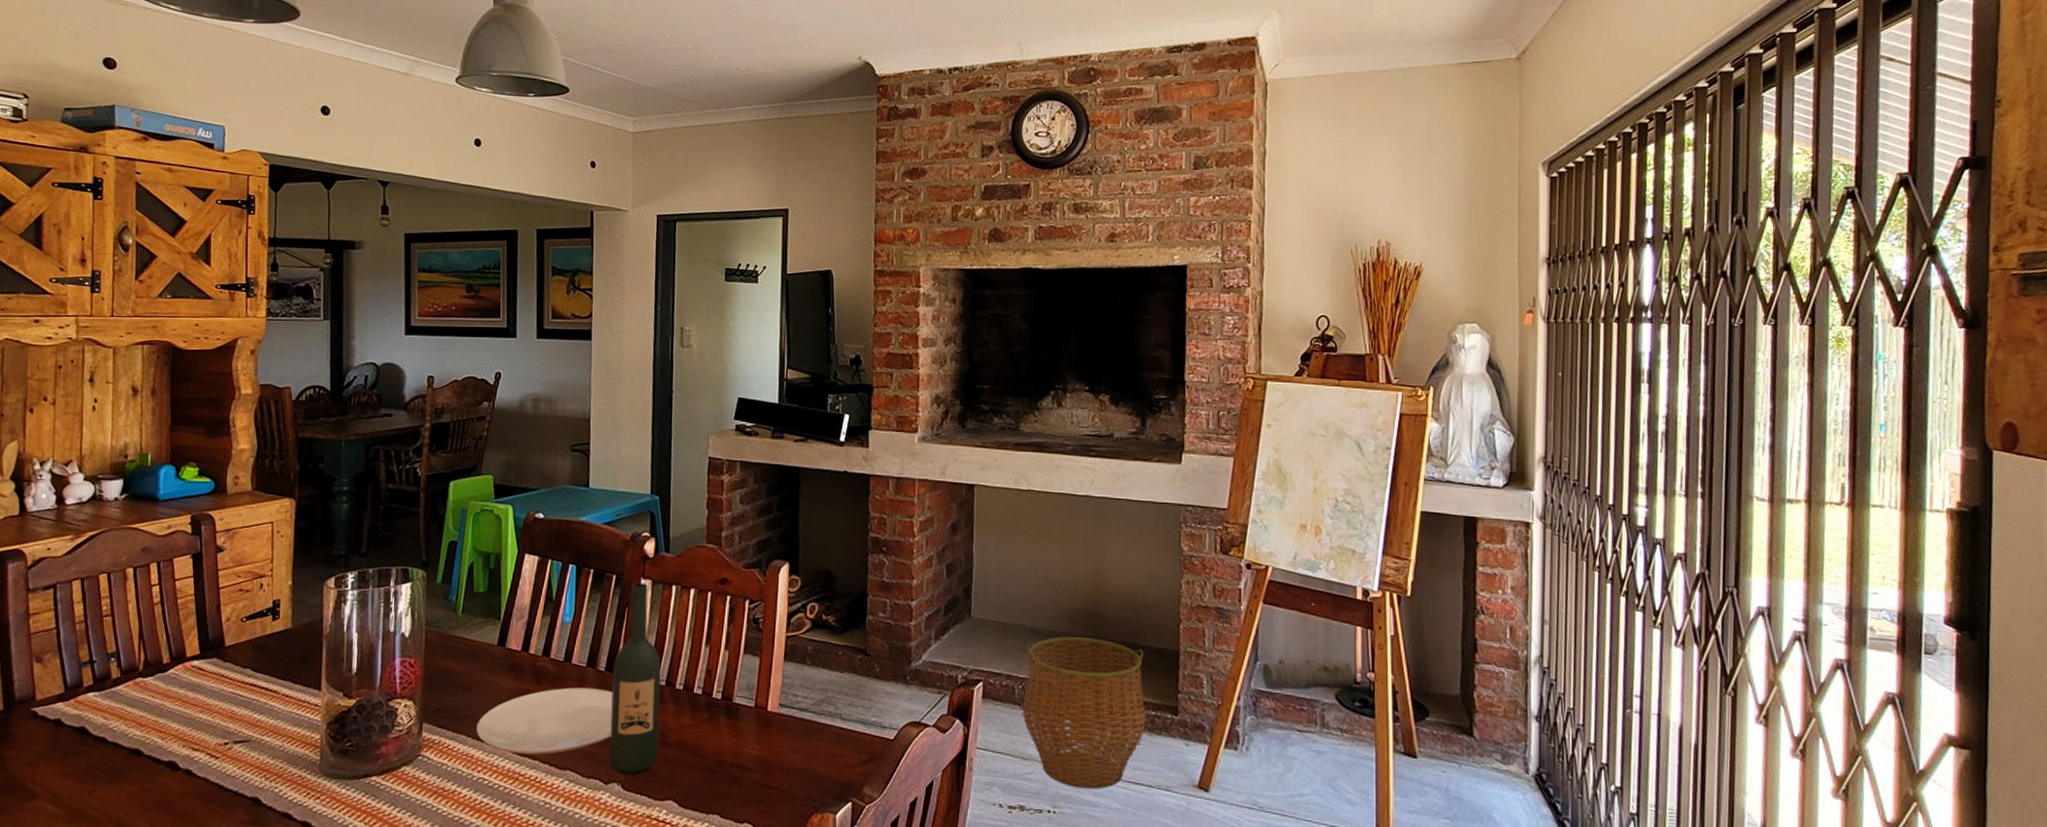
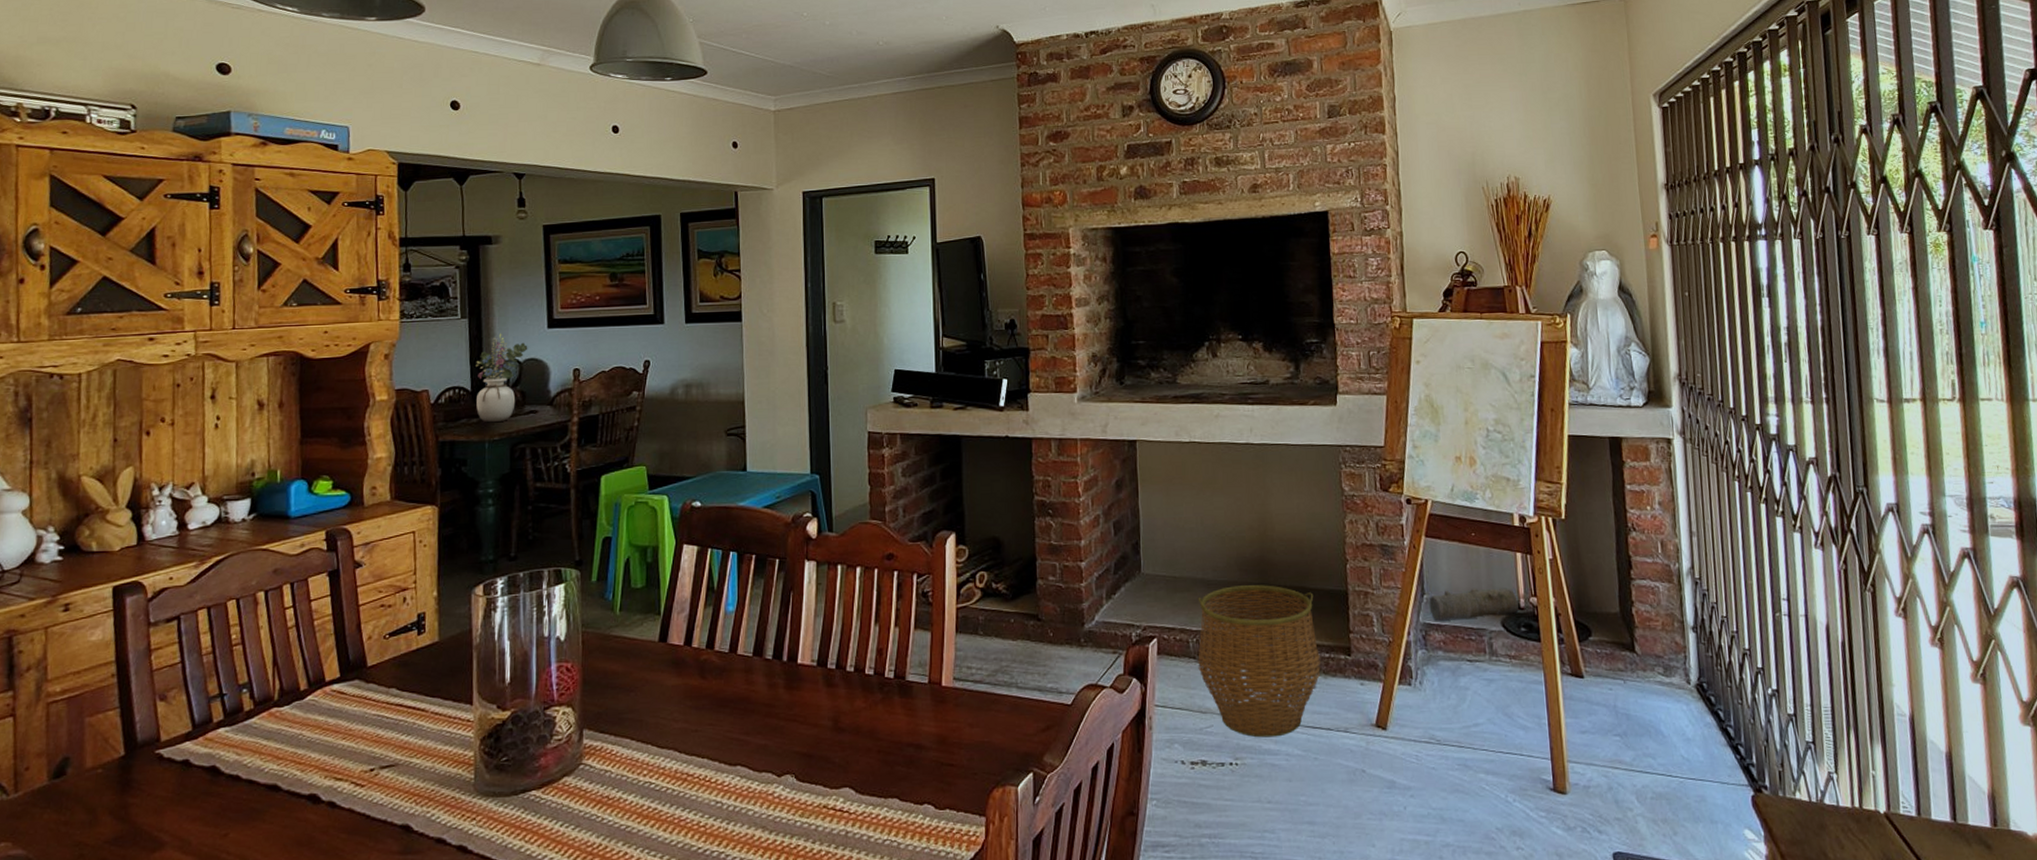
bouquet: none [334,336,386,423] -> present [476,333,528,423]
plate: present [476,687,613,755] -> none [640,678,782,754]
wine bottle: present [609,583,661,775] -> none [780,565,832,765]

